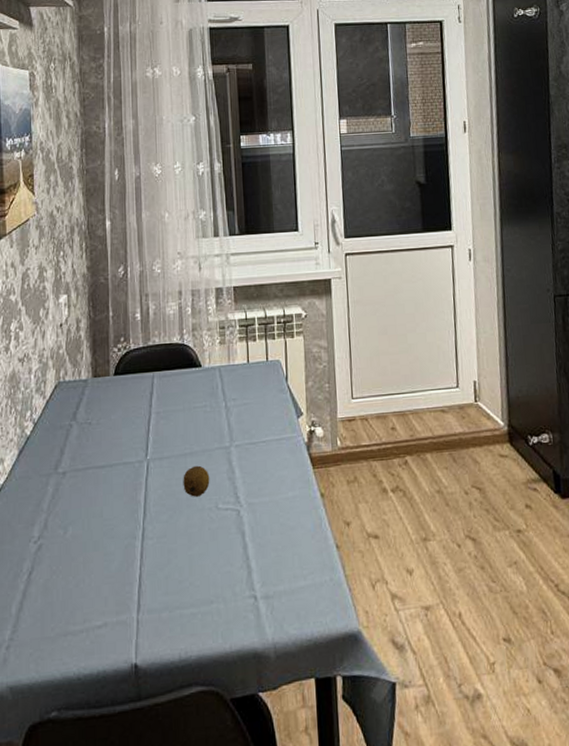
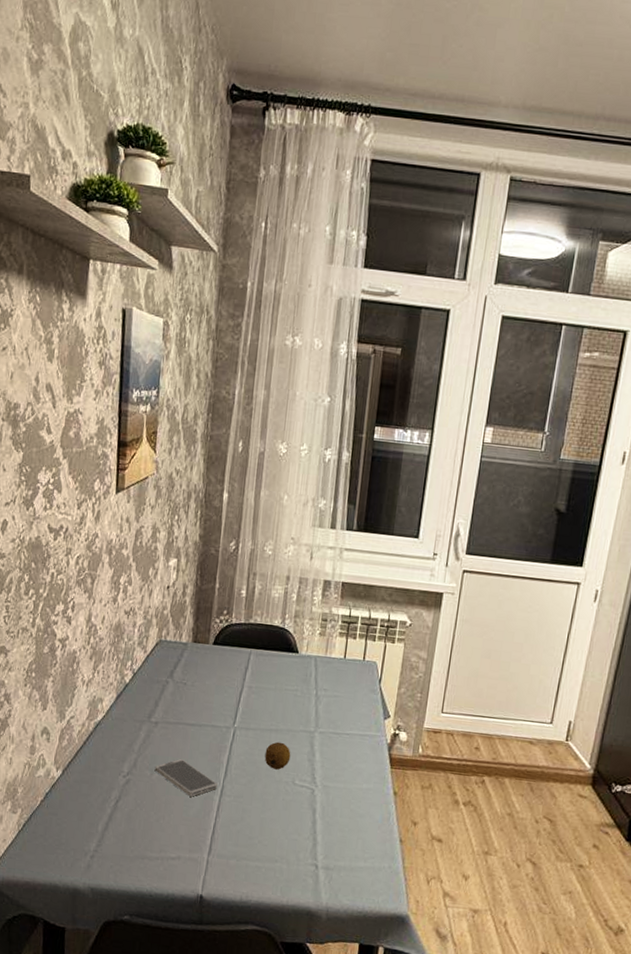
smartphone: none [68,507,138,549] -> present [154,758,218,797]

